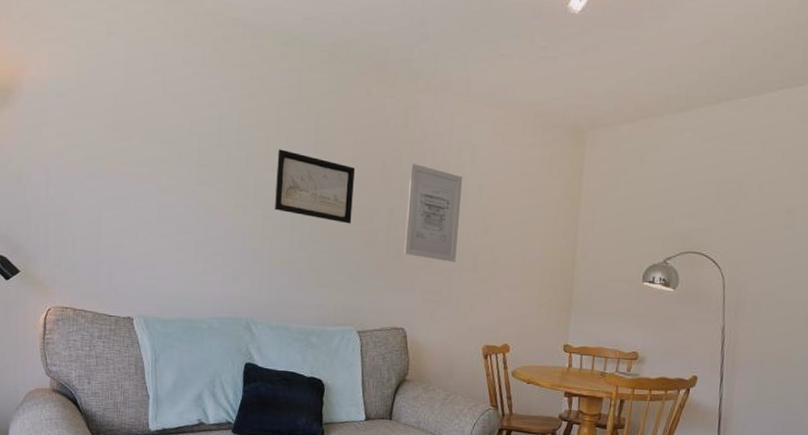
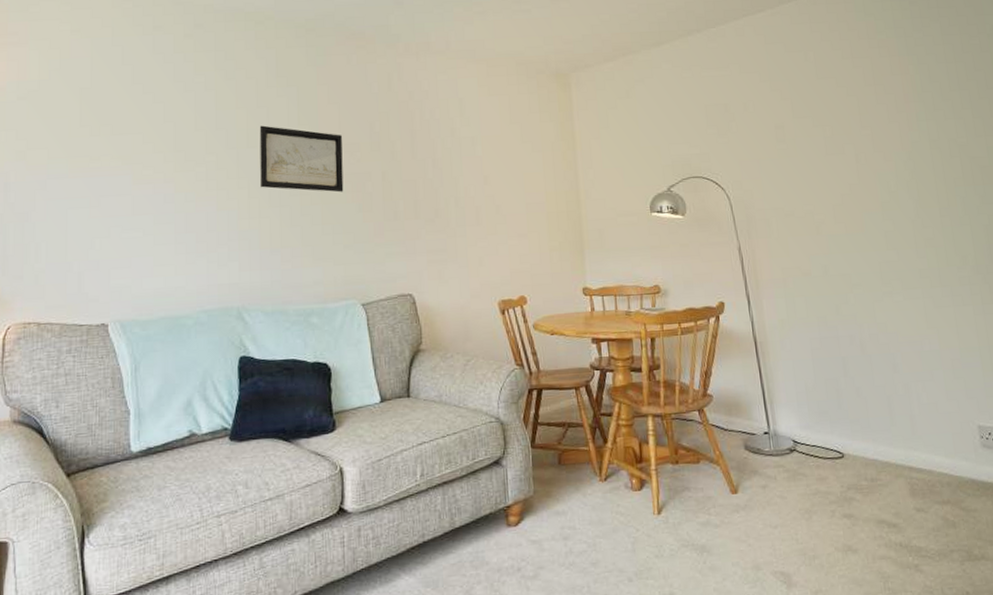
wall art: present [404,164,463,262] -> none [400,124,458,218]

